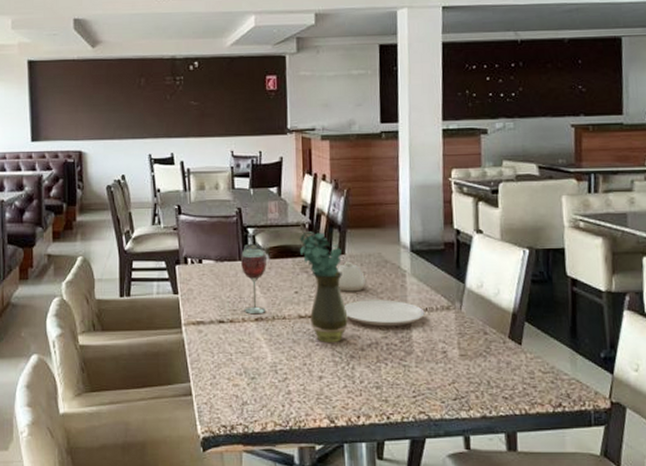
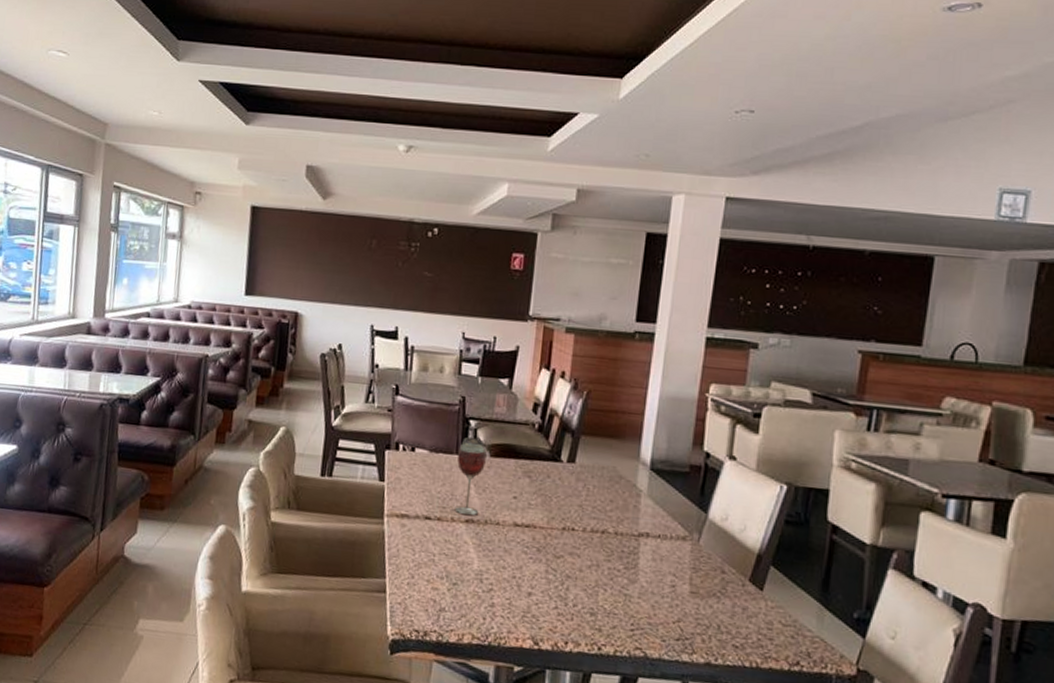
vase: present [300,228,348,342] -> none [525,427,572,558]
sugar bowl: present [337,261,367,292] -> none [563,471,596,506]
plate: present [343,300,425,327] -> none [566,516,657,551]

